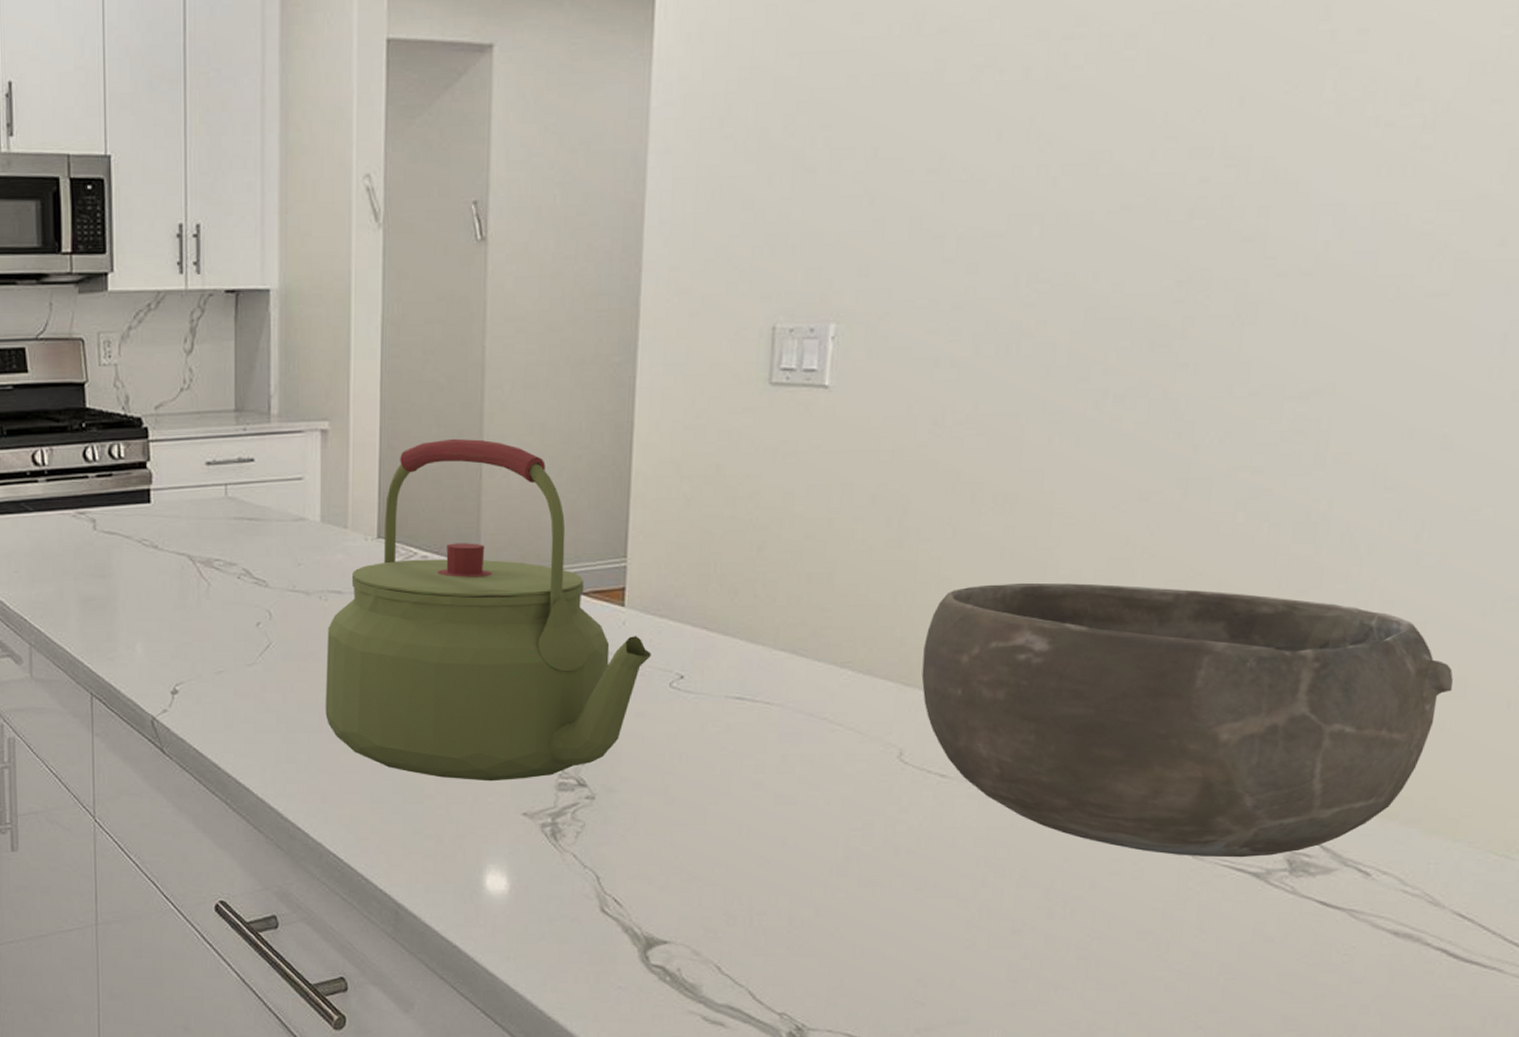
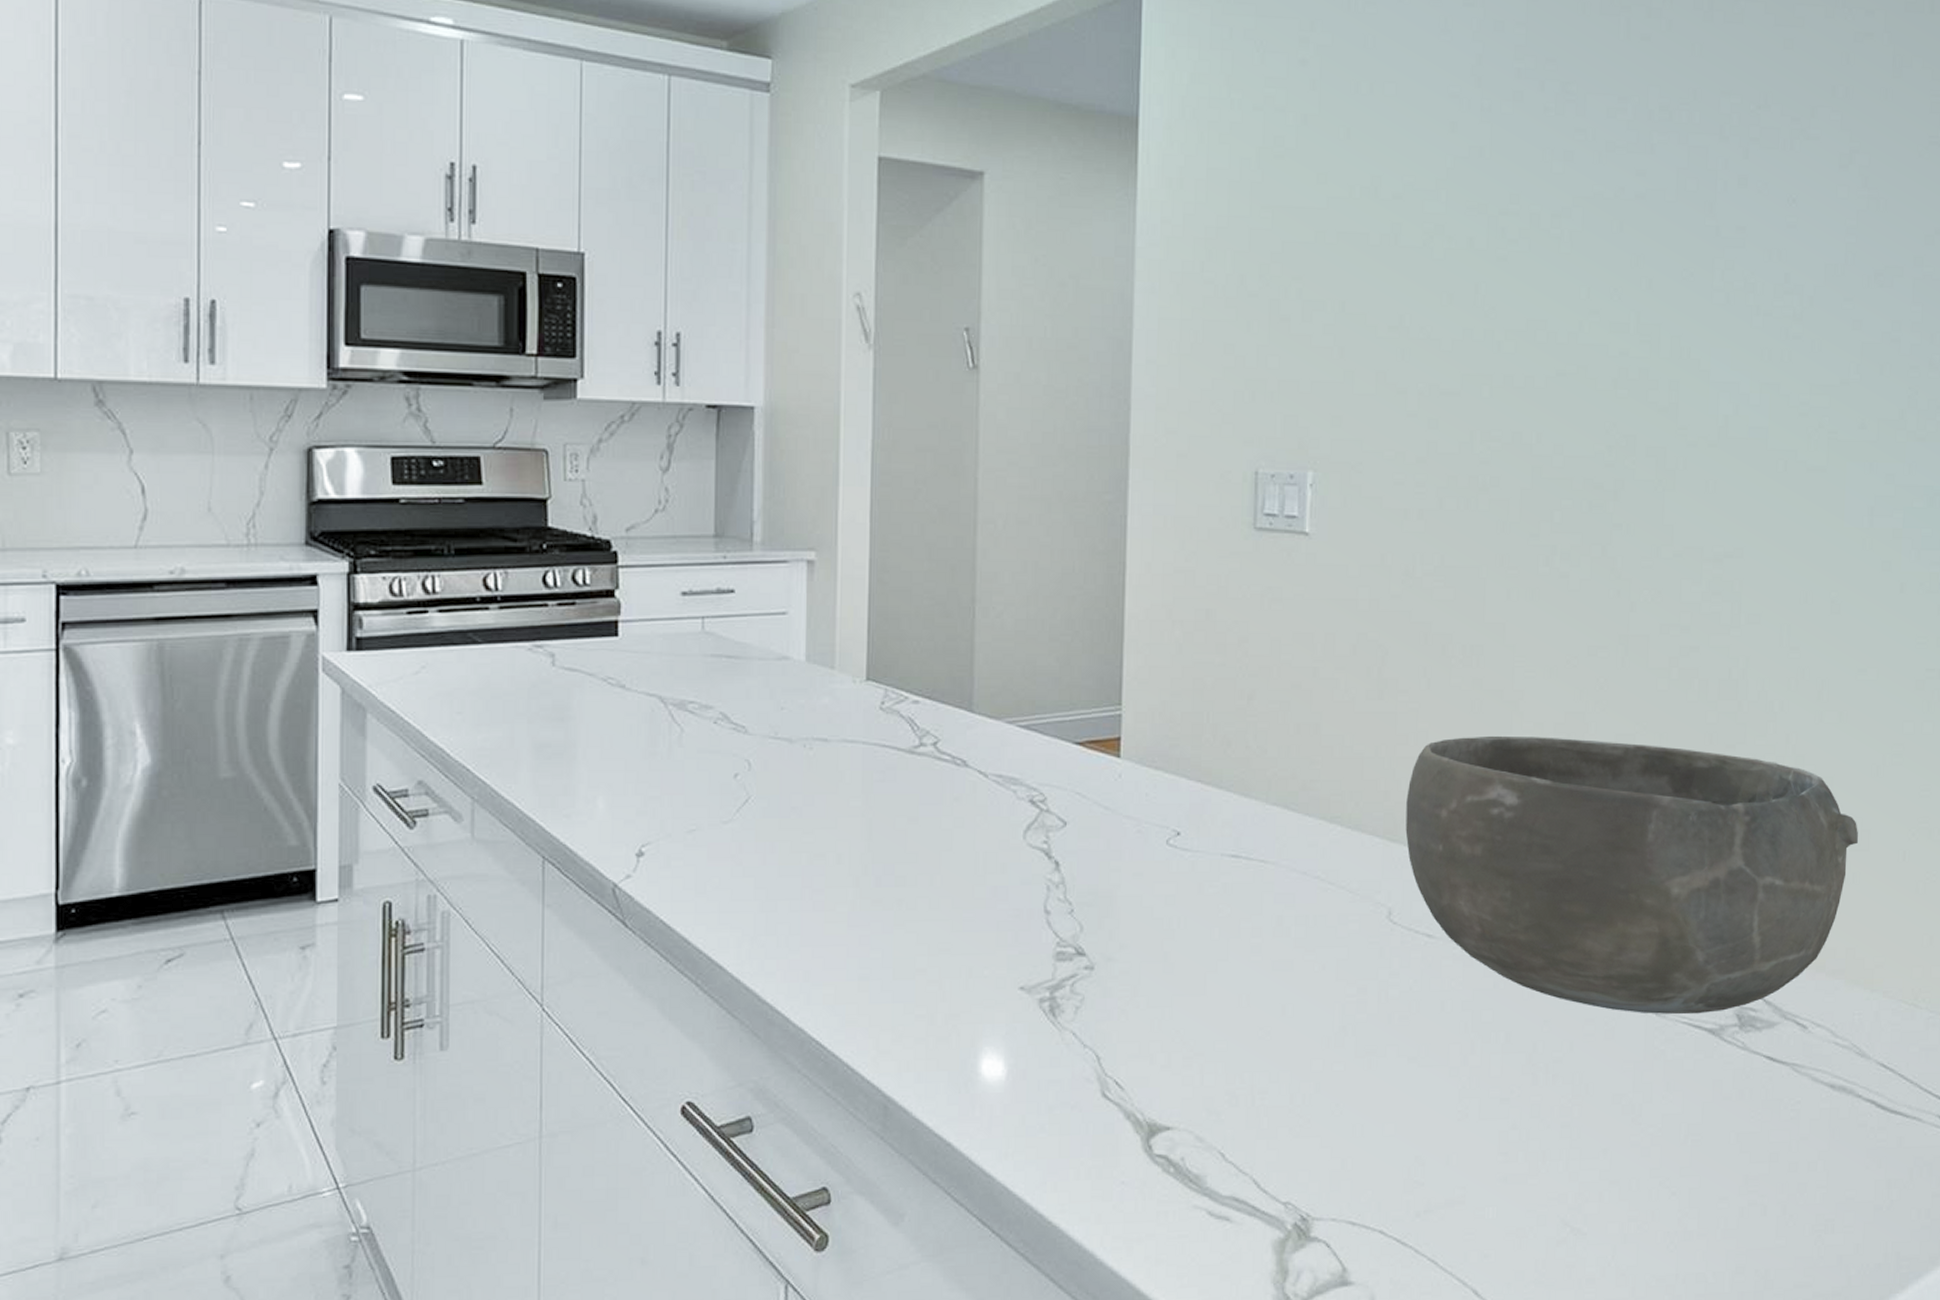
kettle: present [325,438,651,782] -> none [809,574,1148,952]

